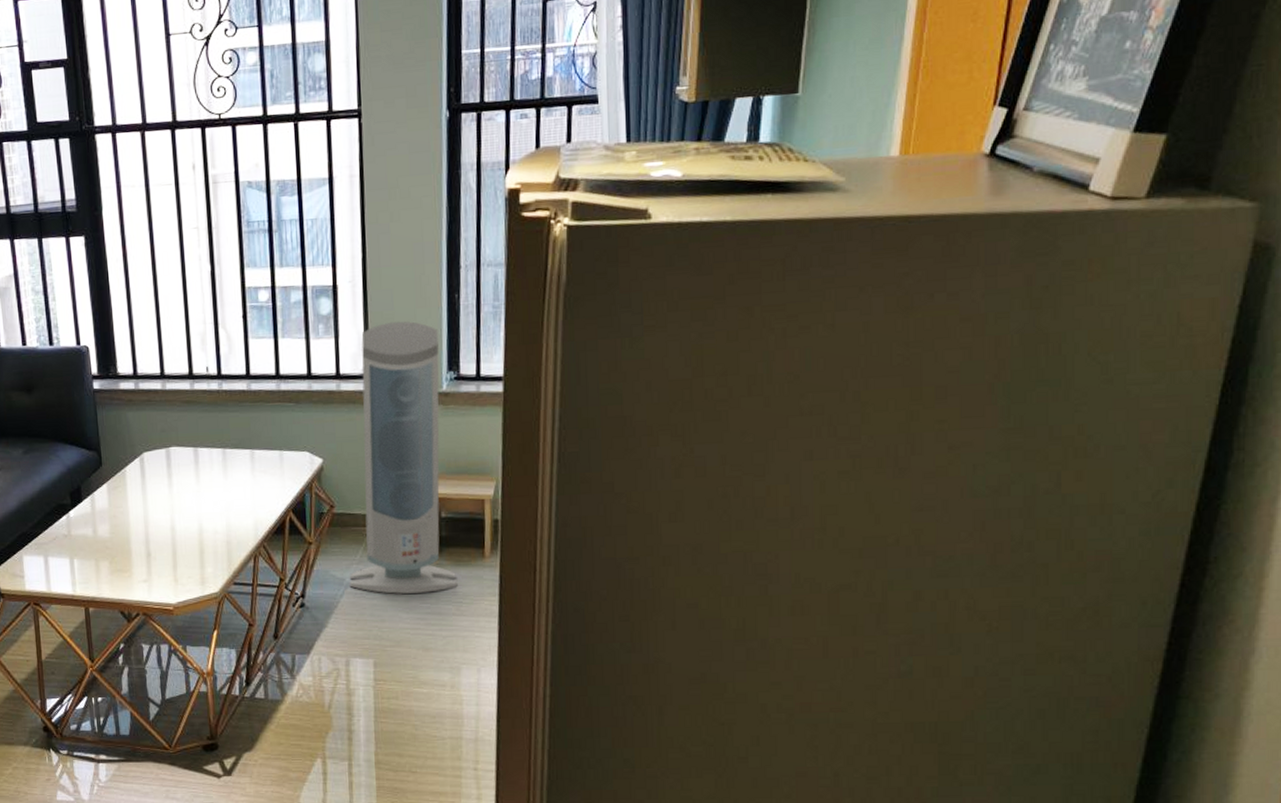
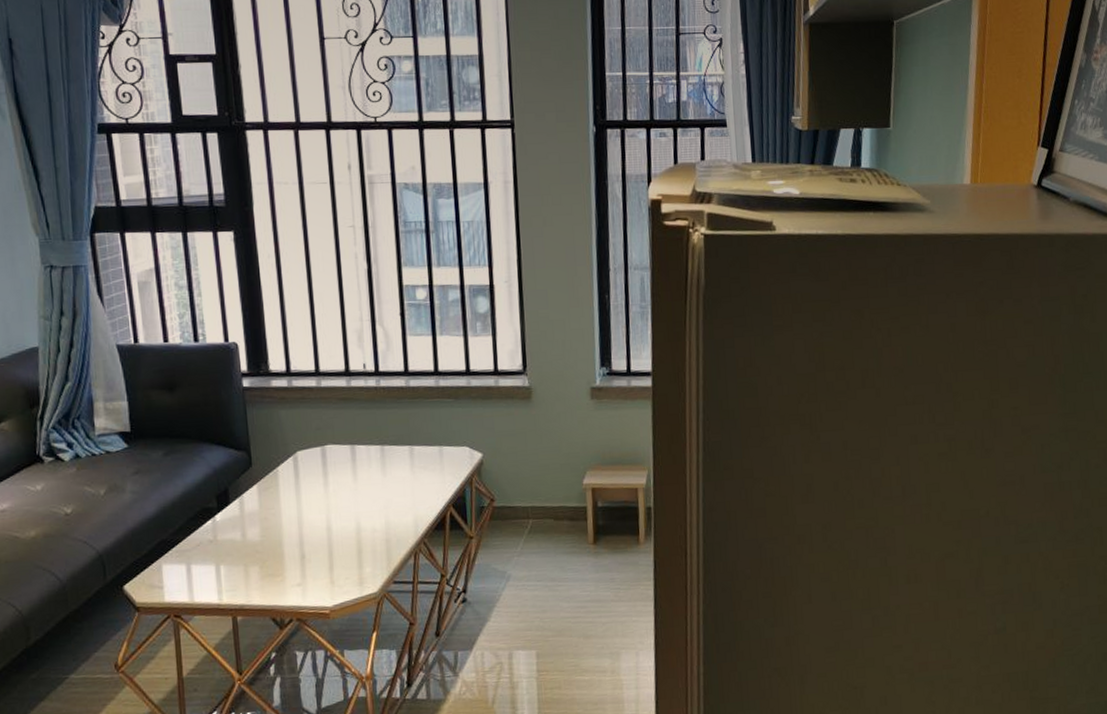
air purifier: present [349,321,458,594] -> none [511,319,615,584]

